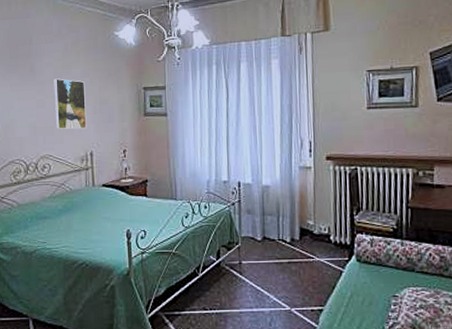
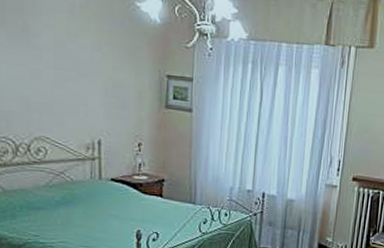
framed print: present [54,78,87,129] -> none [54,45,96,113]

